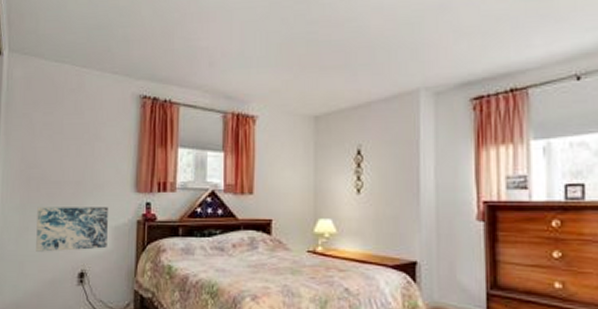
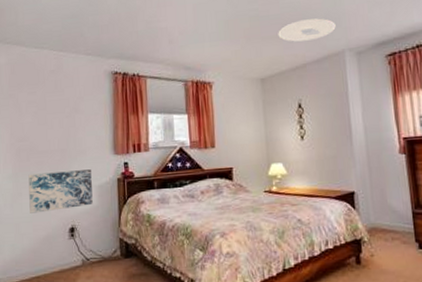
ceiling light: none [340,47,411,75] -> present [278,18,336,42]

